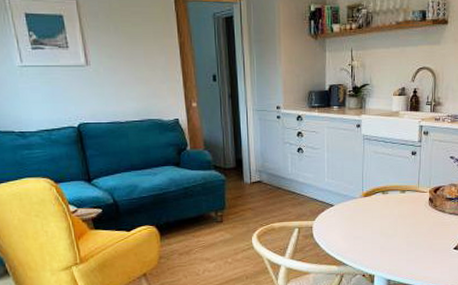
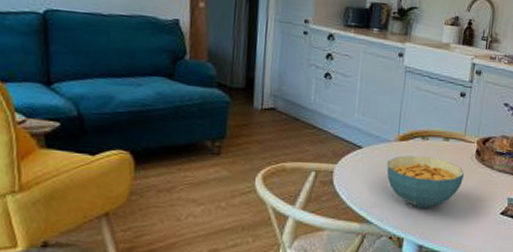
cereal bowl: none [355,208,421,250] -> present [386,155,465,208]

